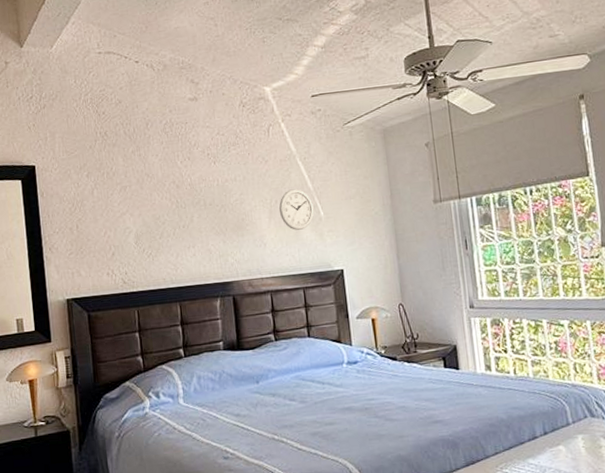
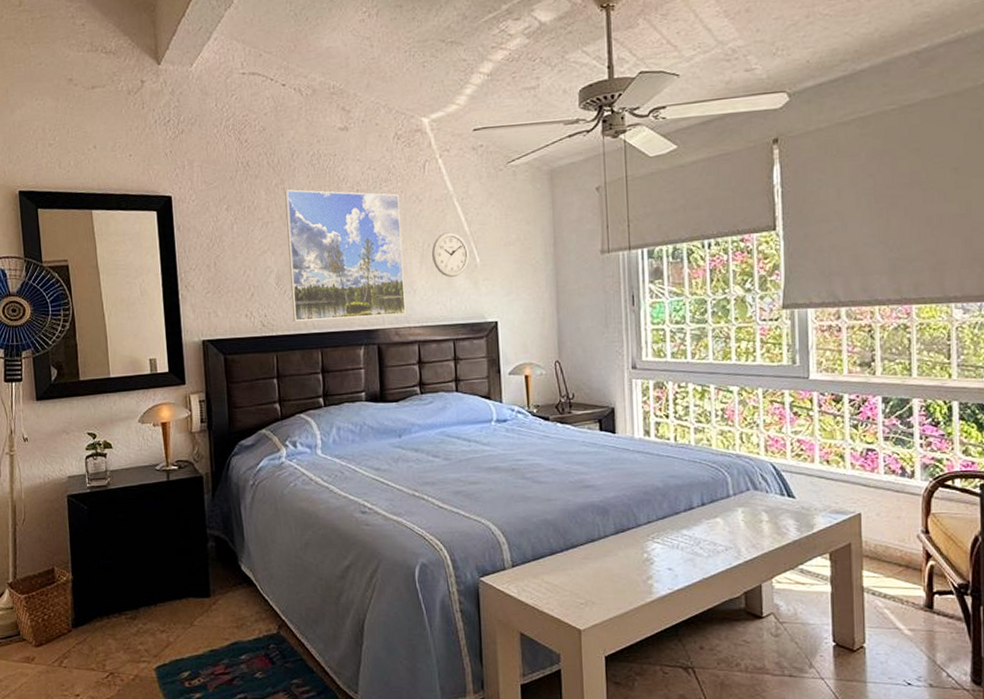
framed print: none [141,155,258,277] -> present [285,189,406,321]

